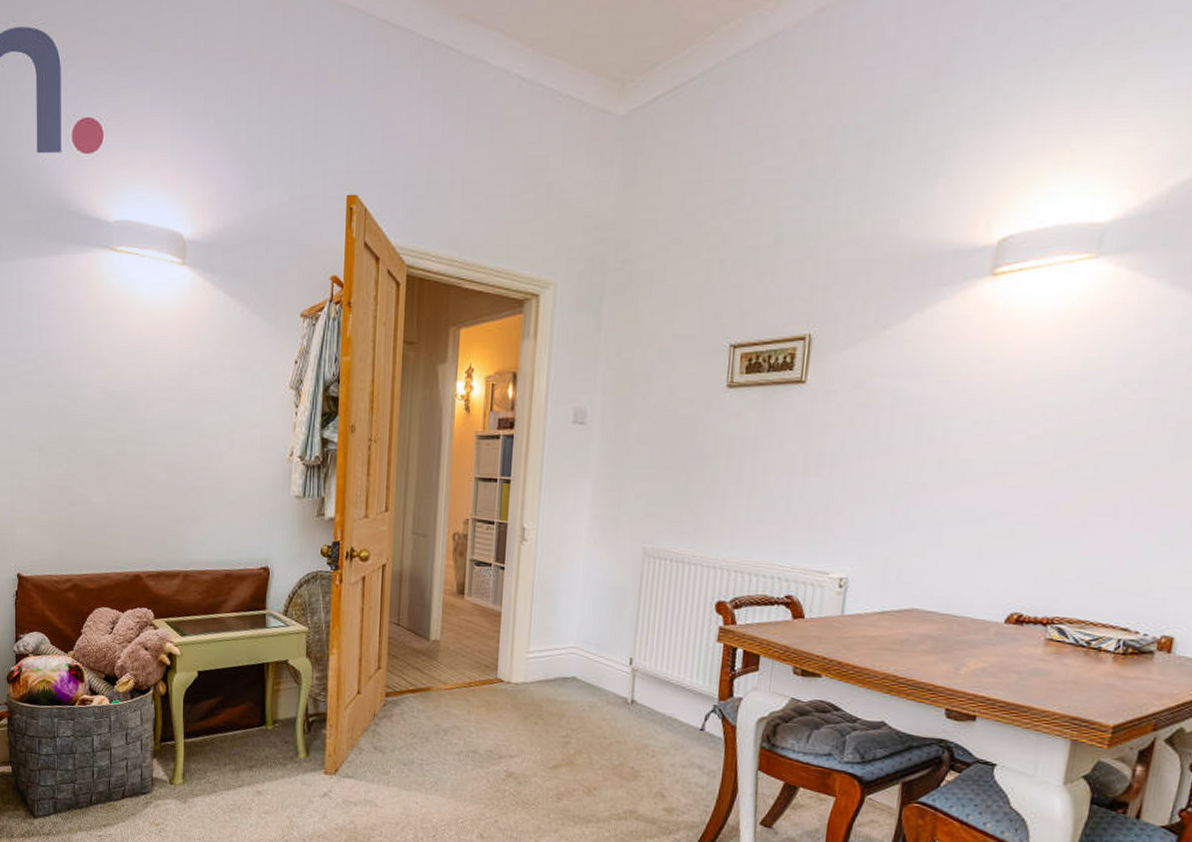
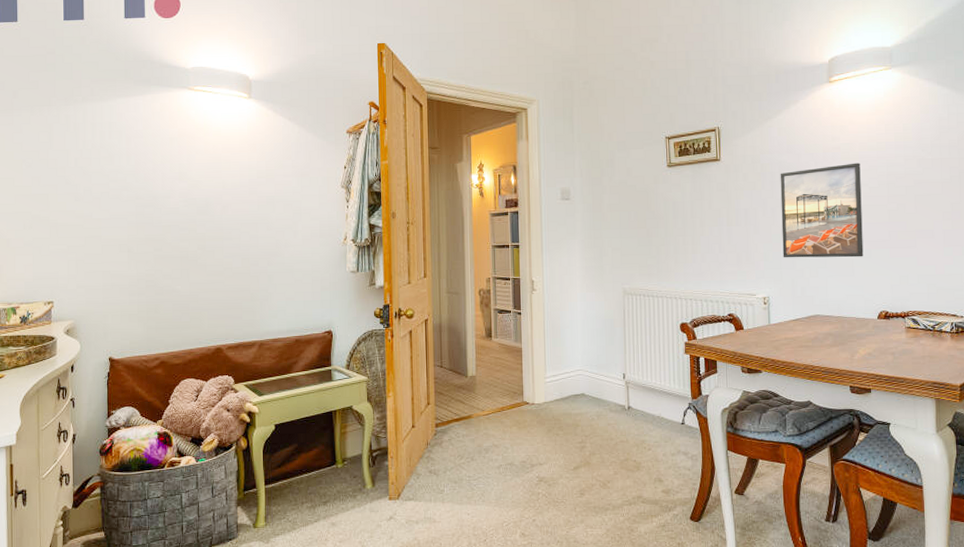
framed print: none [877,398,1020,535] -> present [780,163,864,258]

